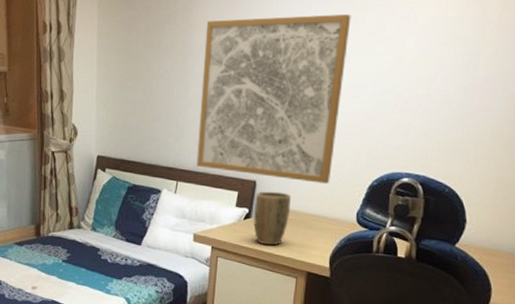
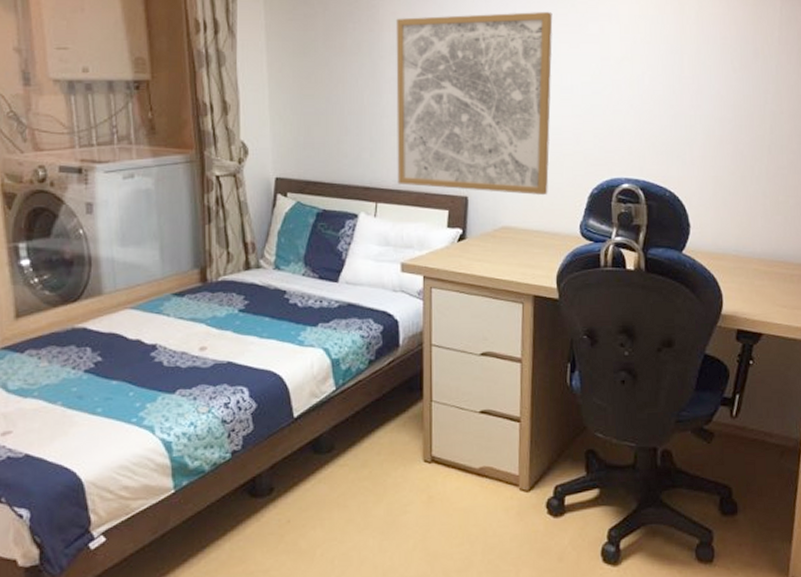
plant pot: present [253,191,292,246] -> none [467,207,509,269]

